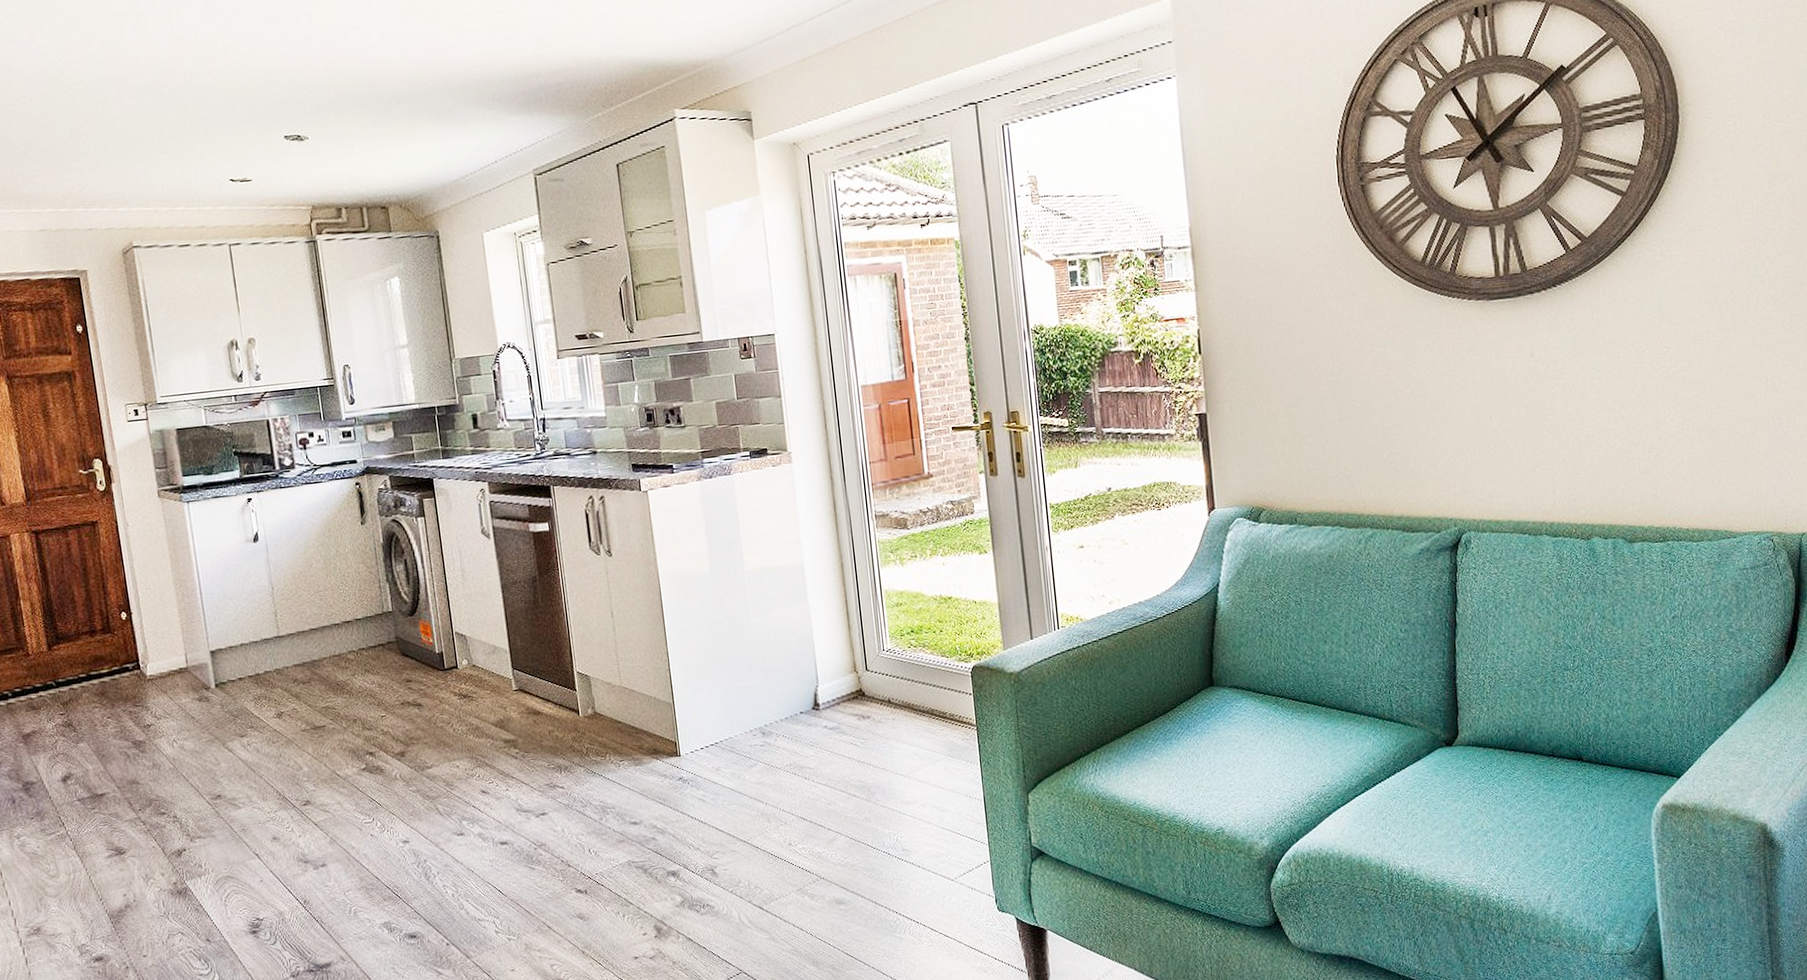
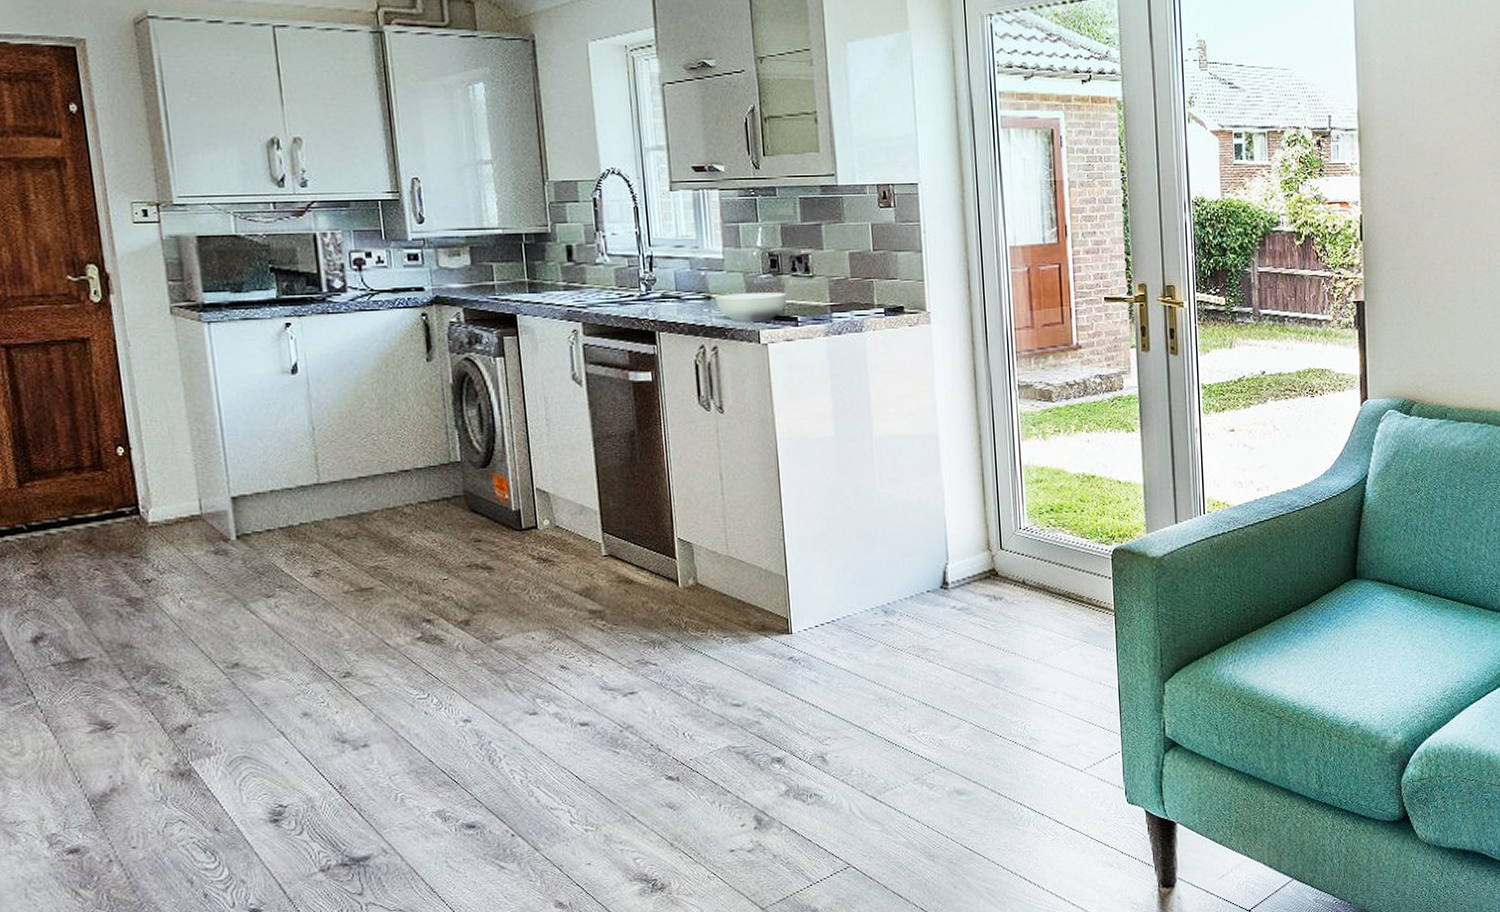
bowl: none [599,443,663,474] -> present [714,292,788,323]

